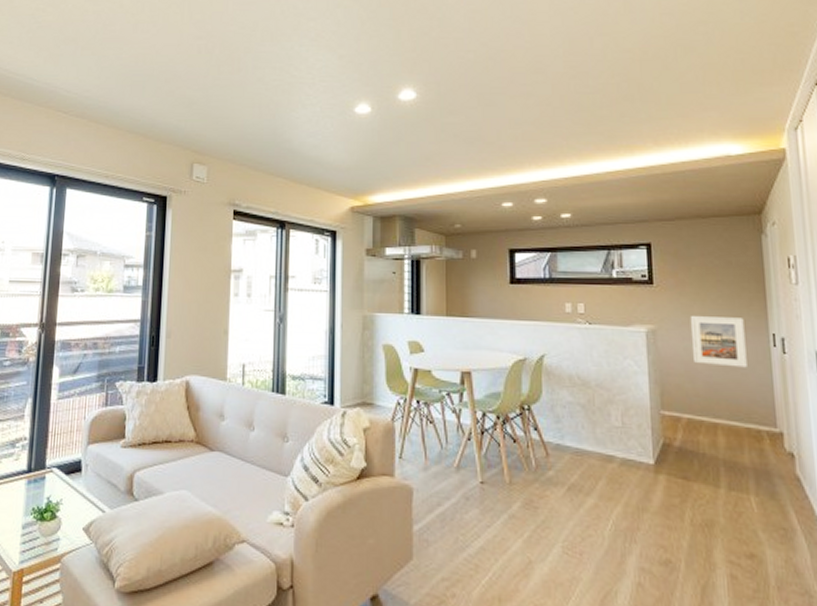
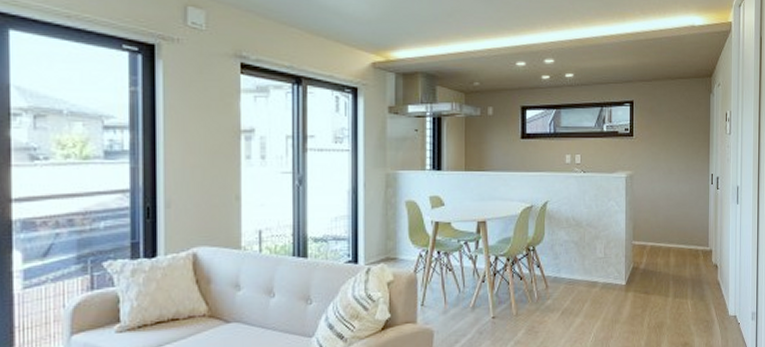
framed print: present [689,316,747,368] -> none [657,162,694,202]

